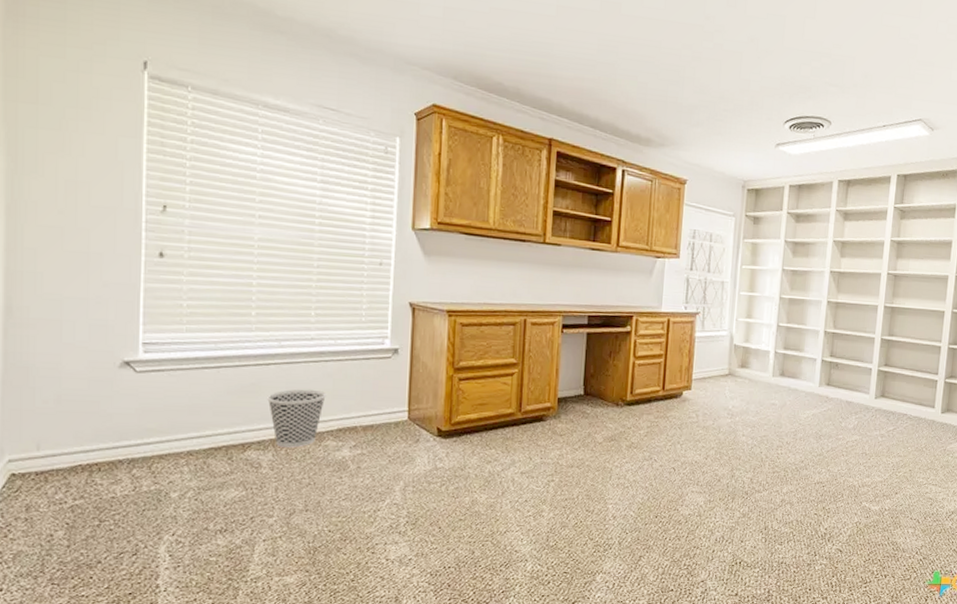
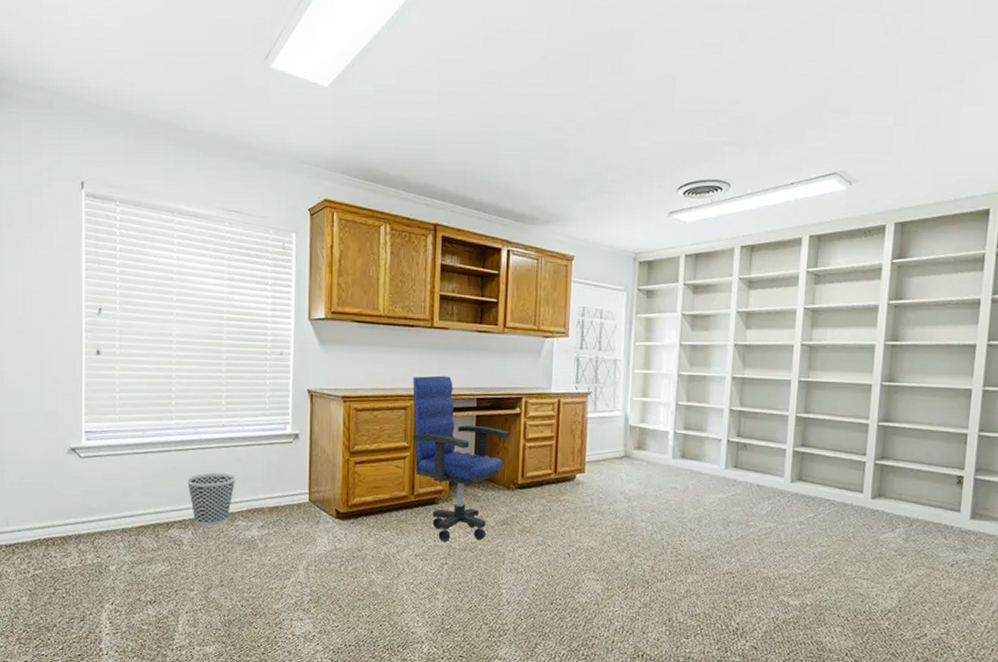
office chair: none [521,292,619,460] -> present [412,375,509,543]

